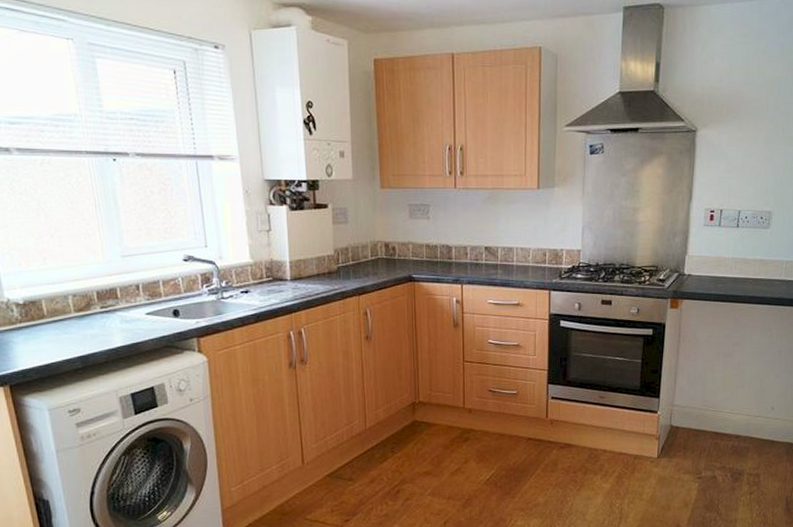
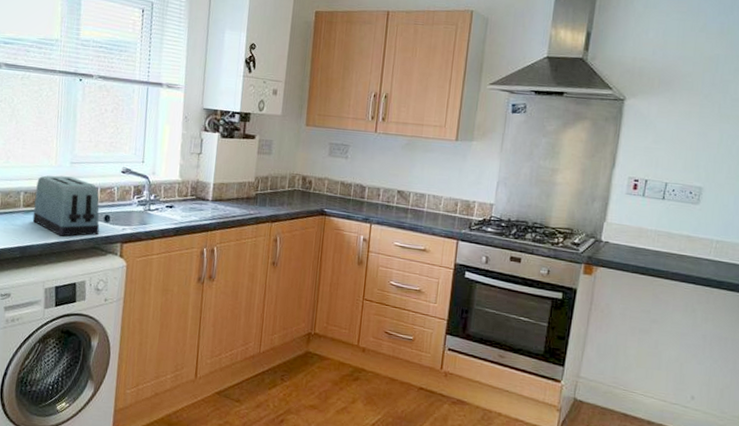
toaster: none [85,272,170,339] -> present [32,175,100,237]

